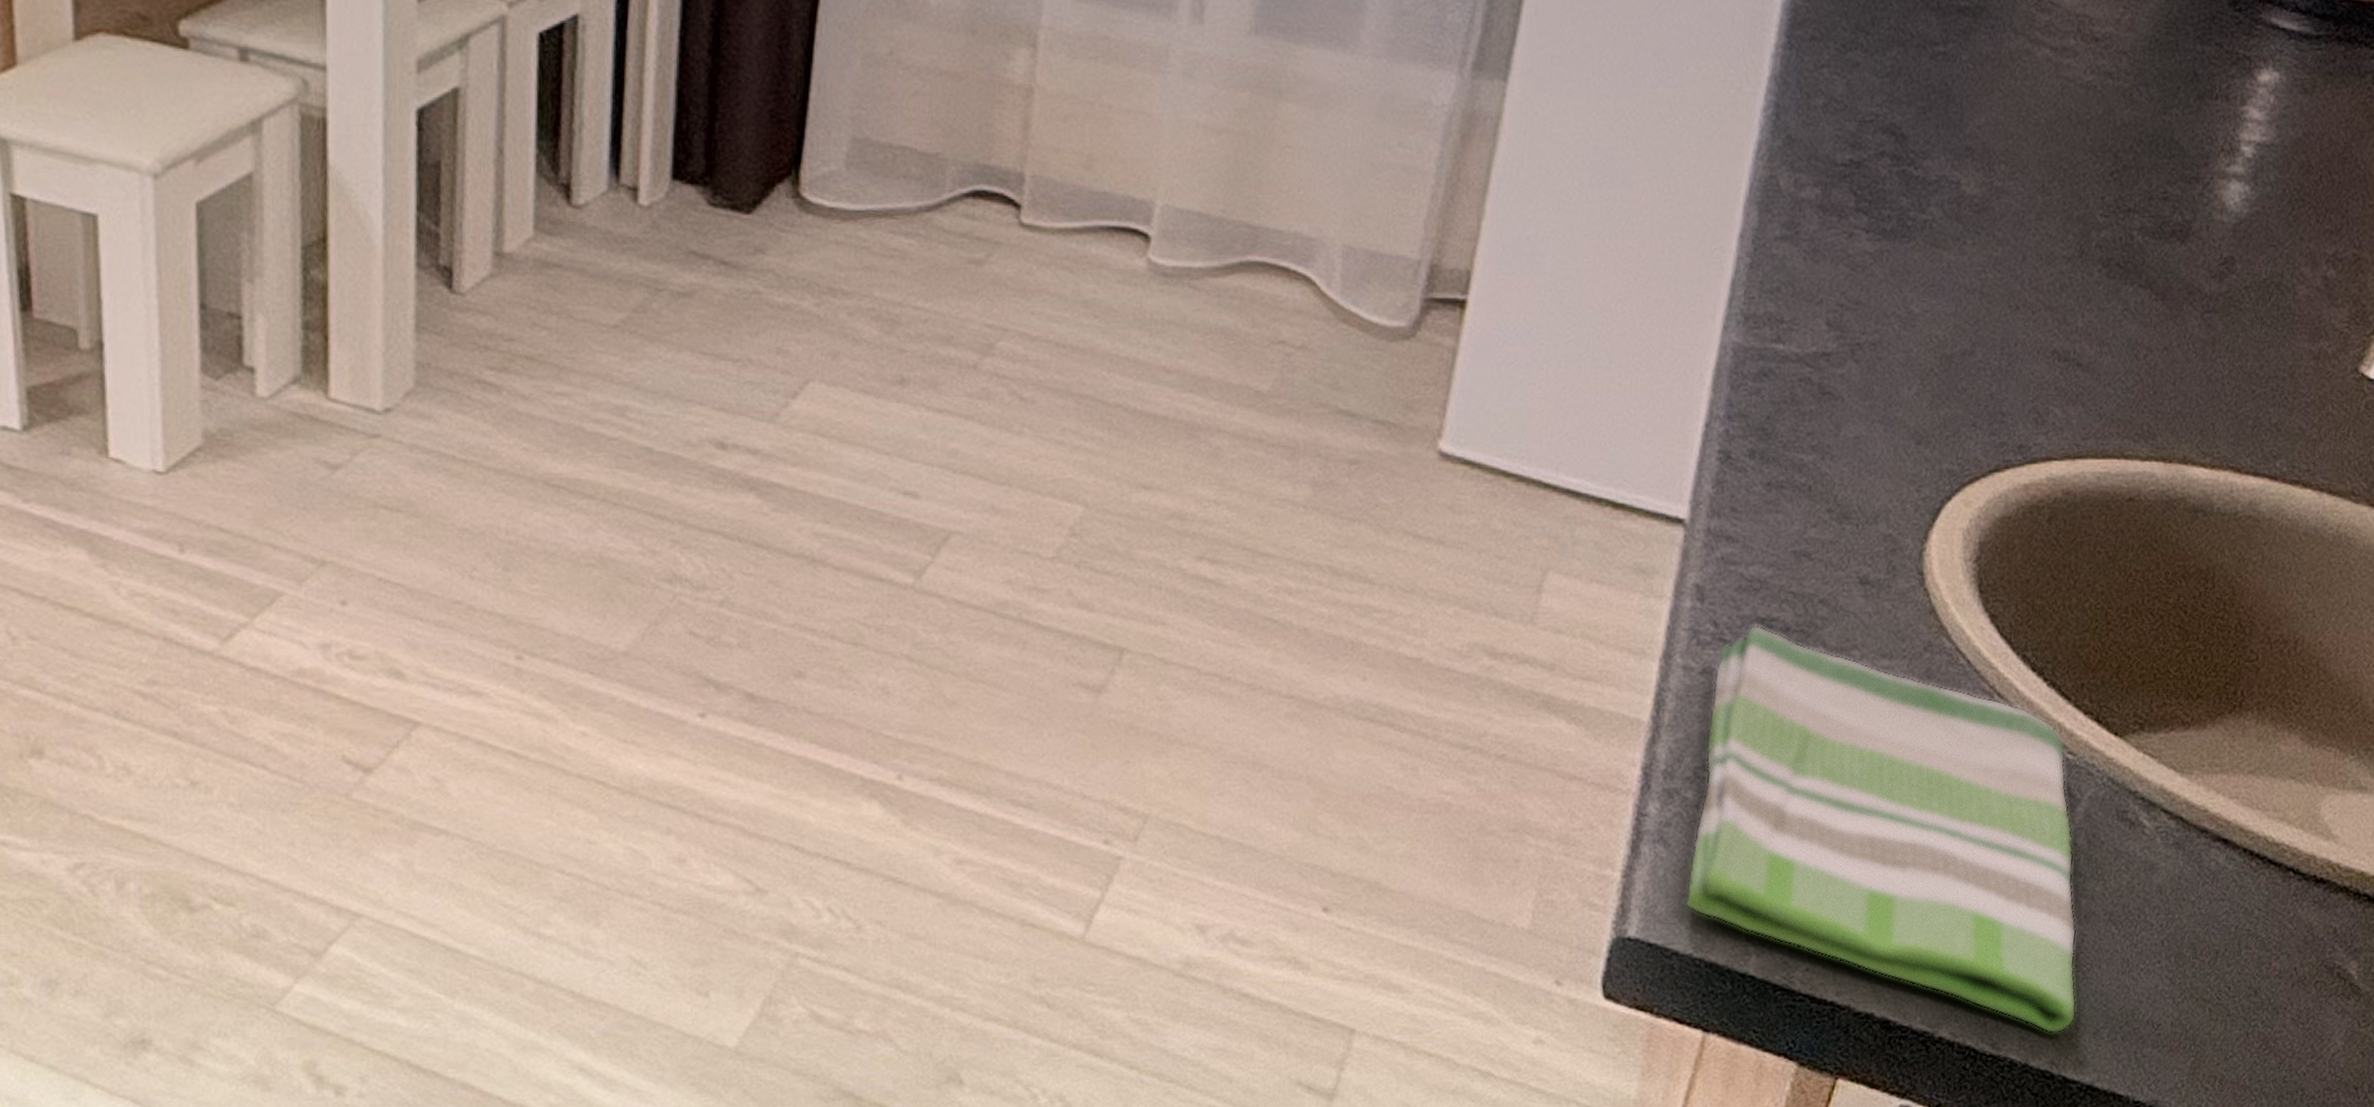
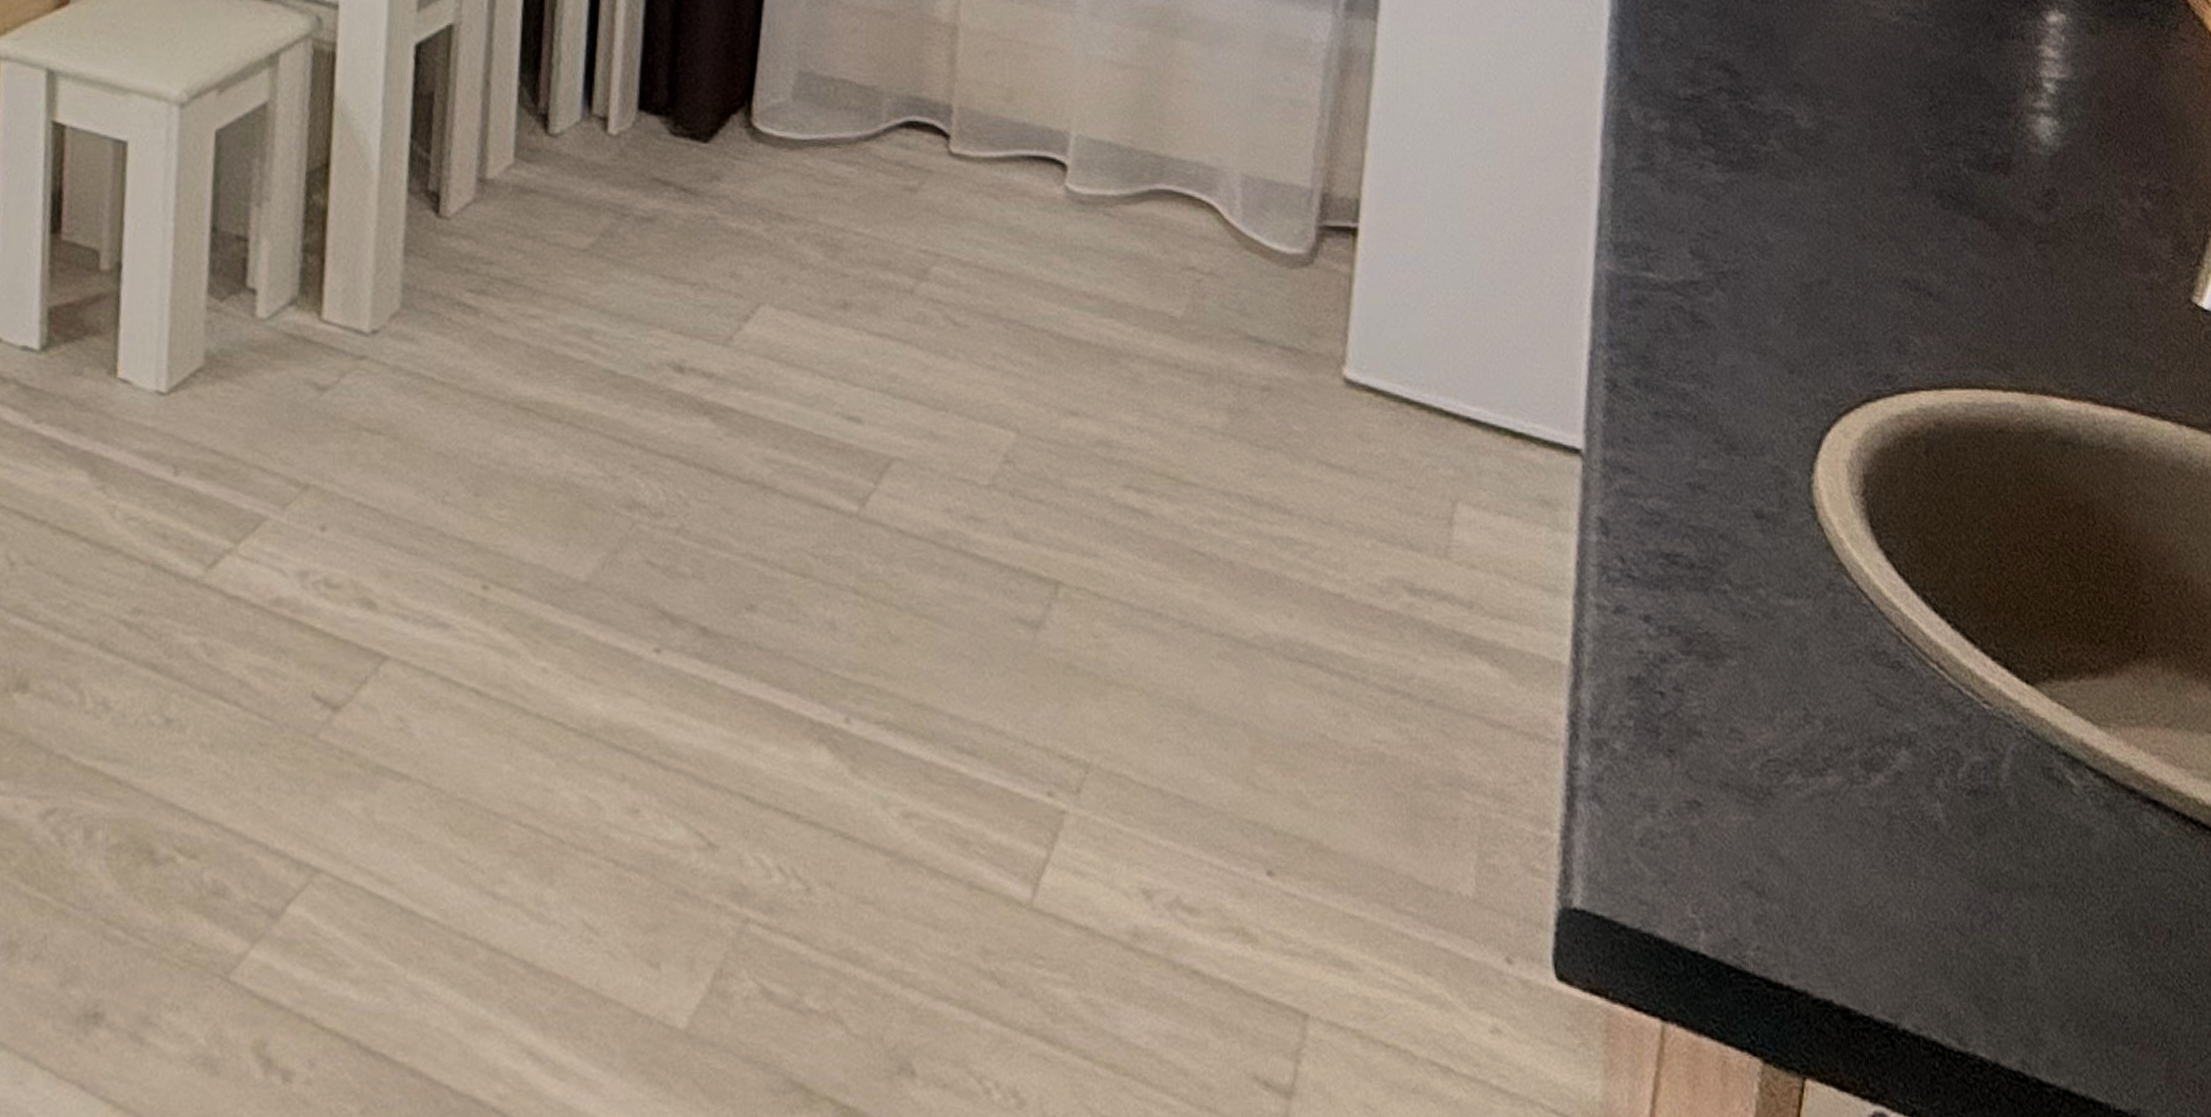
dish towel: present [1684,625,2077,1034] -> none [1626,560,2039,1027]

